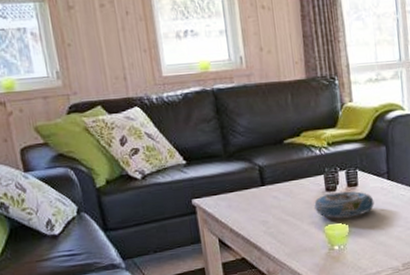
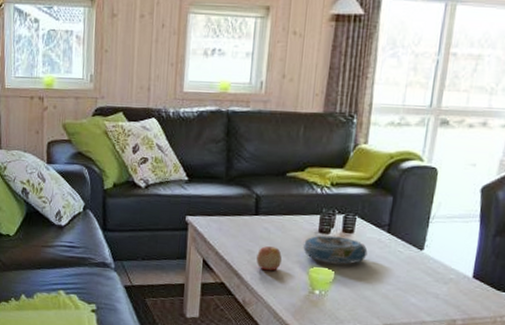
apple: none [271,213,297,238] -> present [256,246,282,271]

